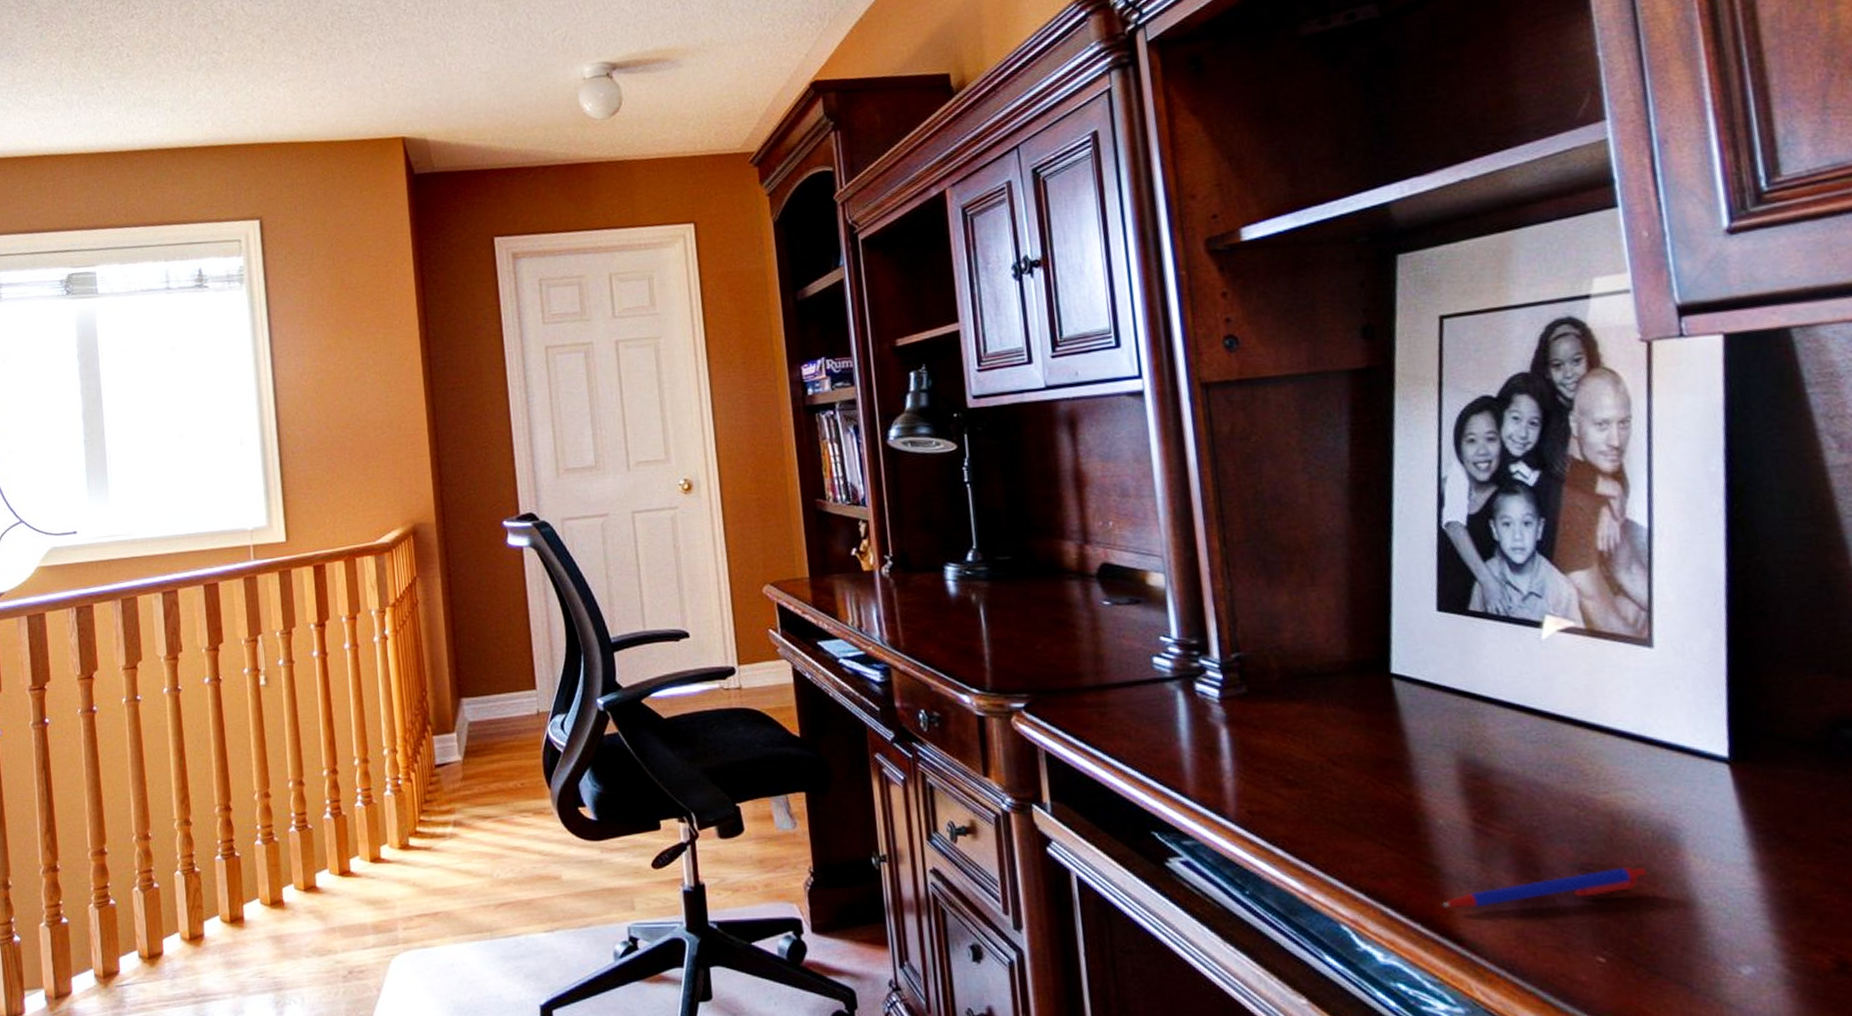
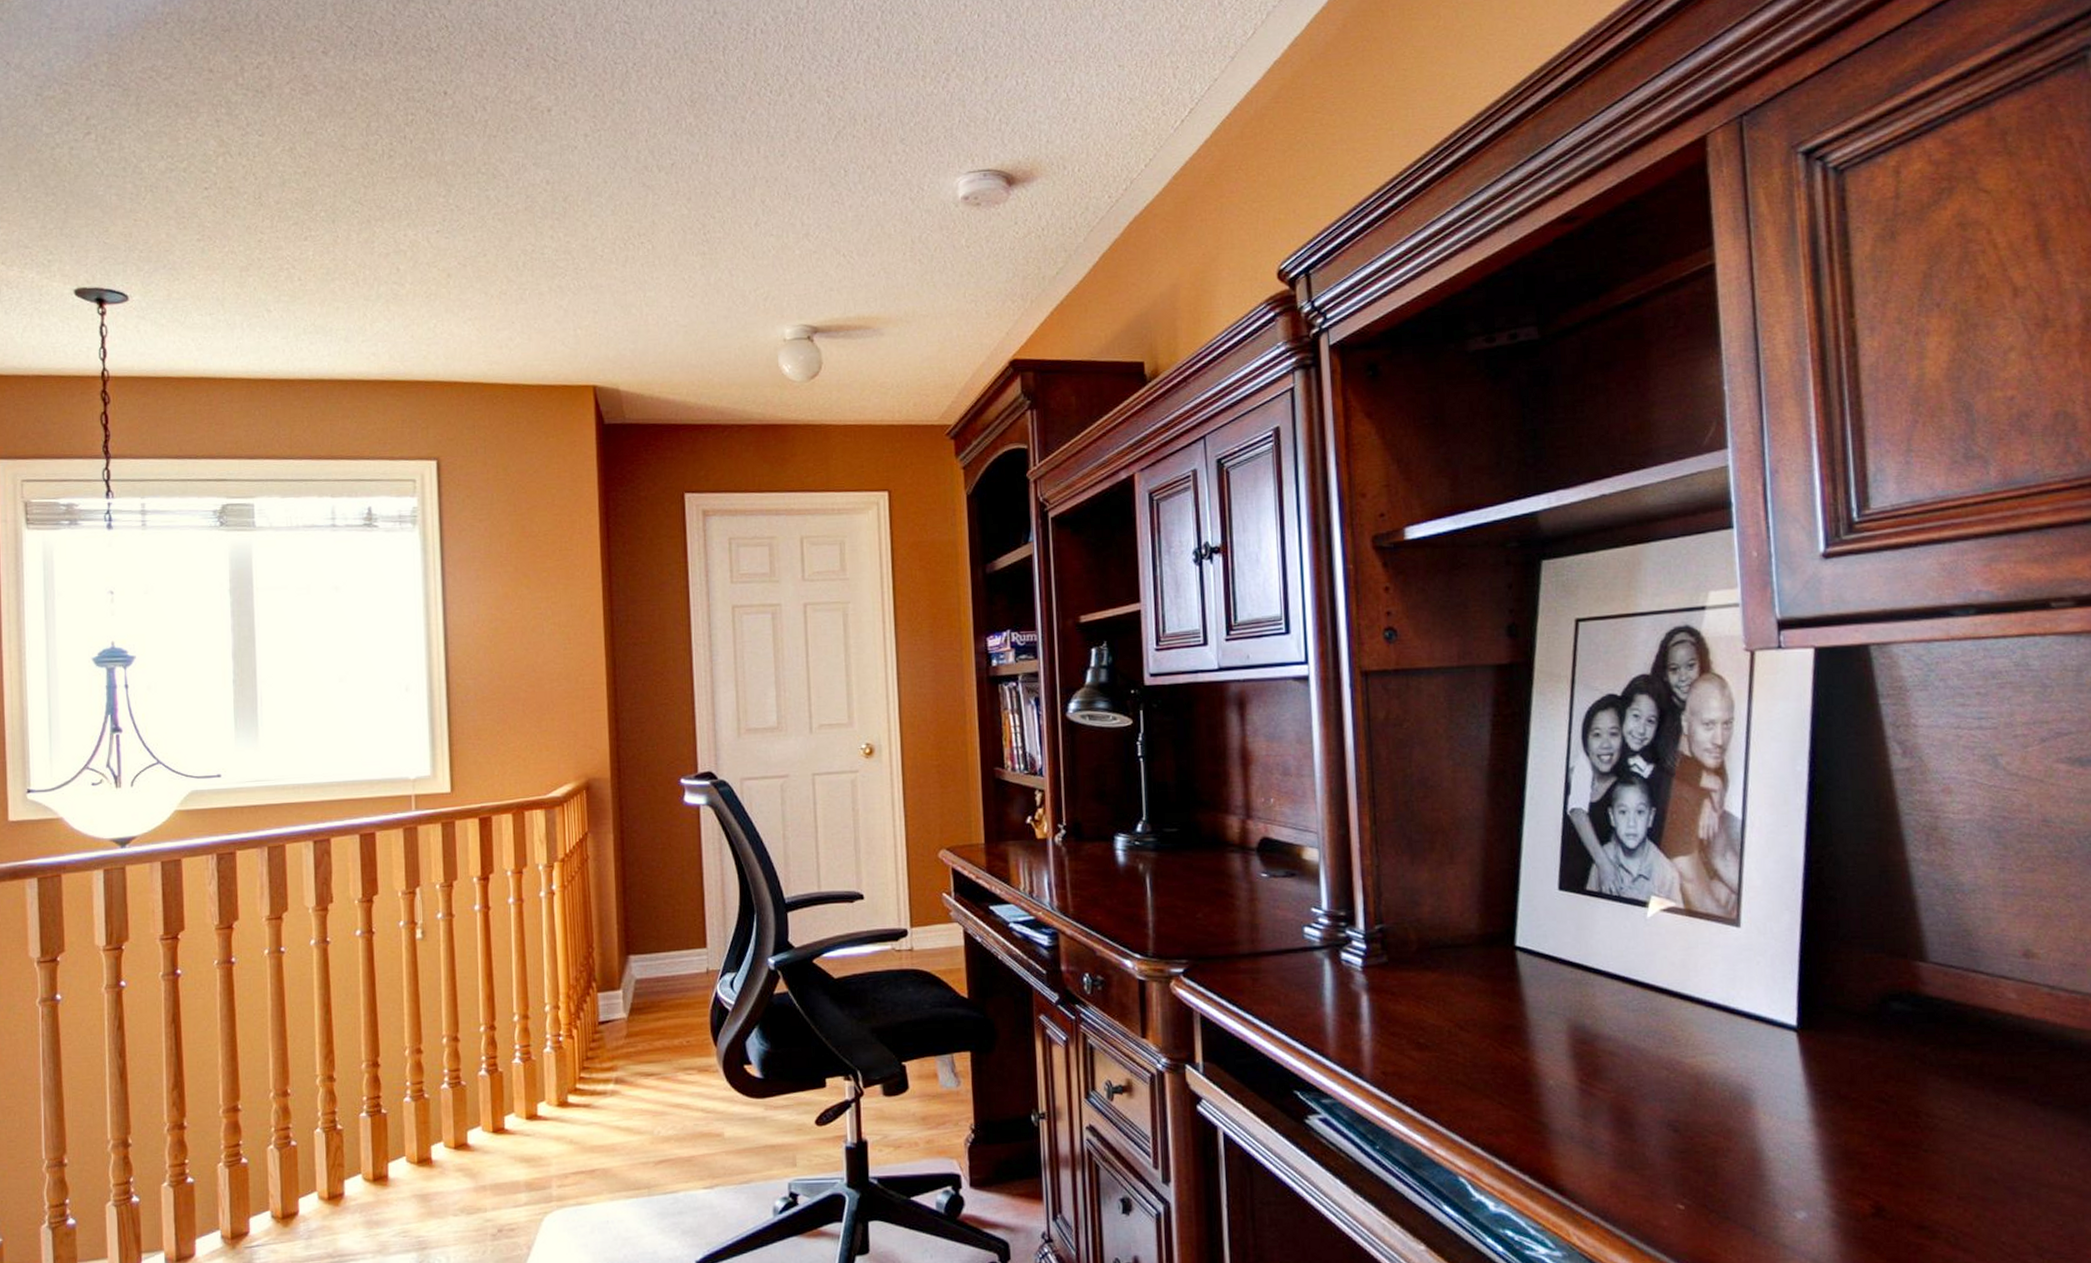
pen: present [1442,867,1648,908] -> none [1548,1123,1724,1161]

